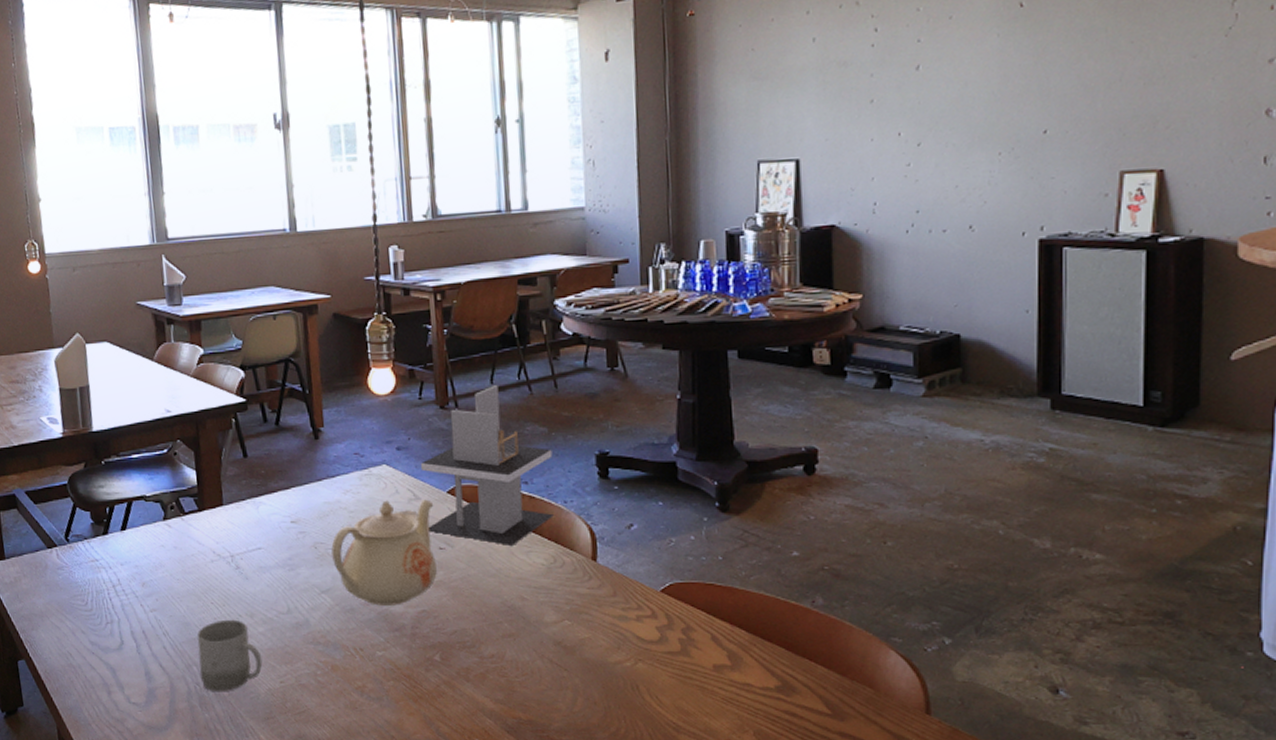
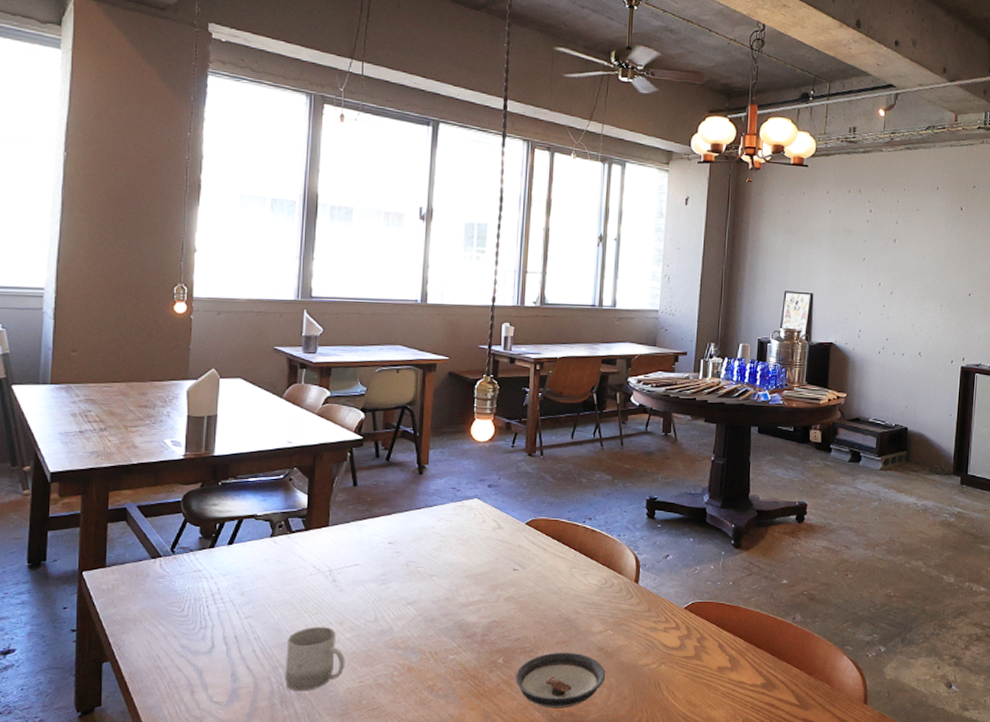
teapot: present [331,499,437,606] -> none [421,528,514,616]
napkin holder: present [420,385,554,545] -> none [506,440,614,569]
saucer: none [457,647,568,715] -> present [516,652,606,708]

